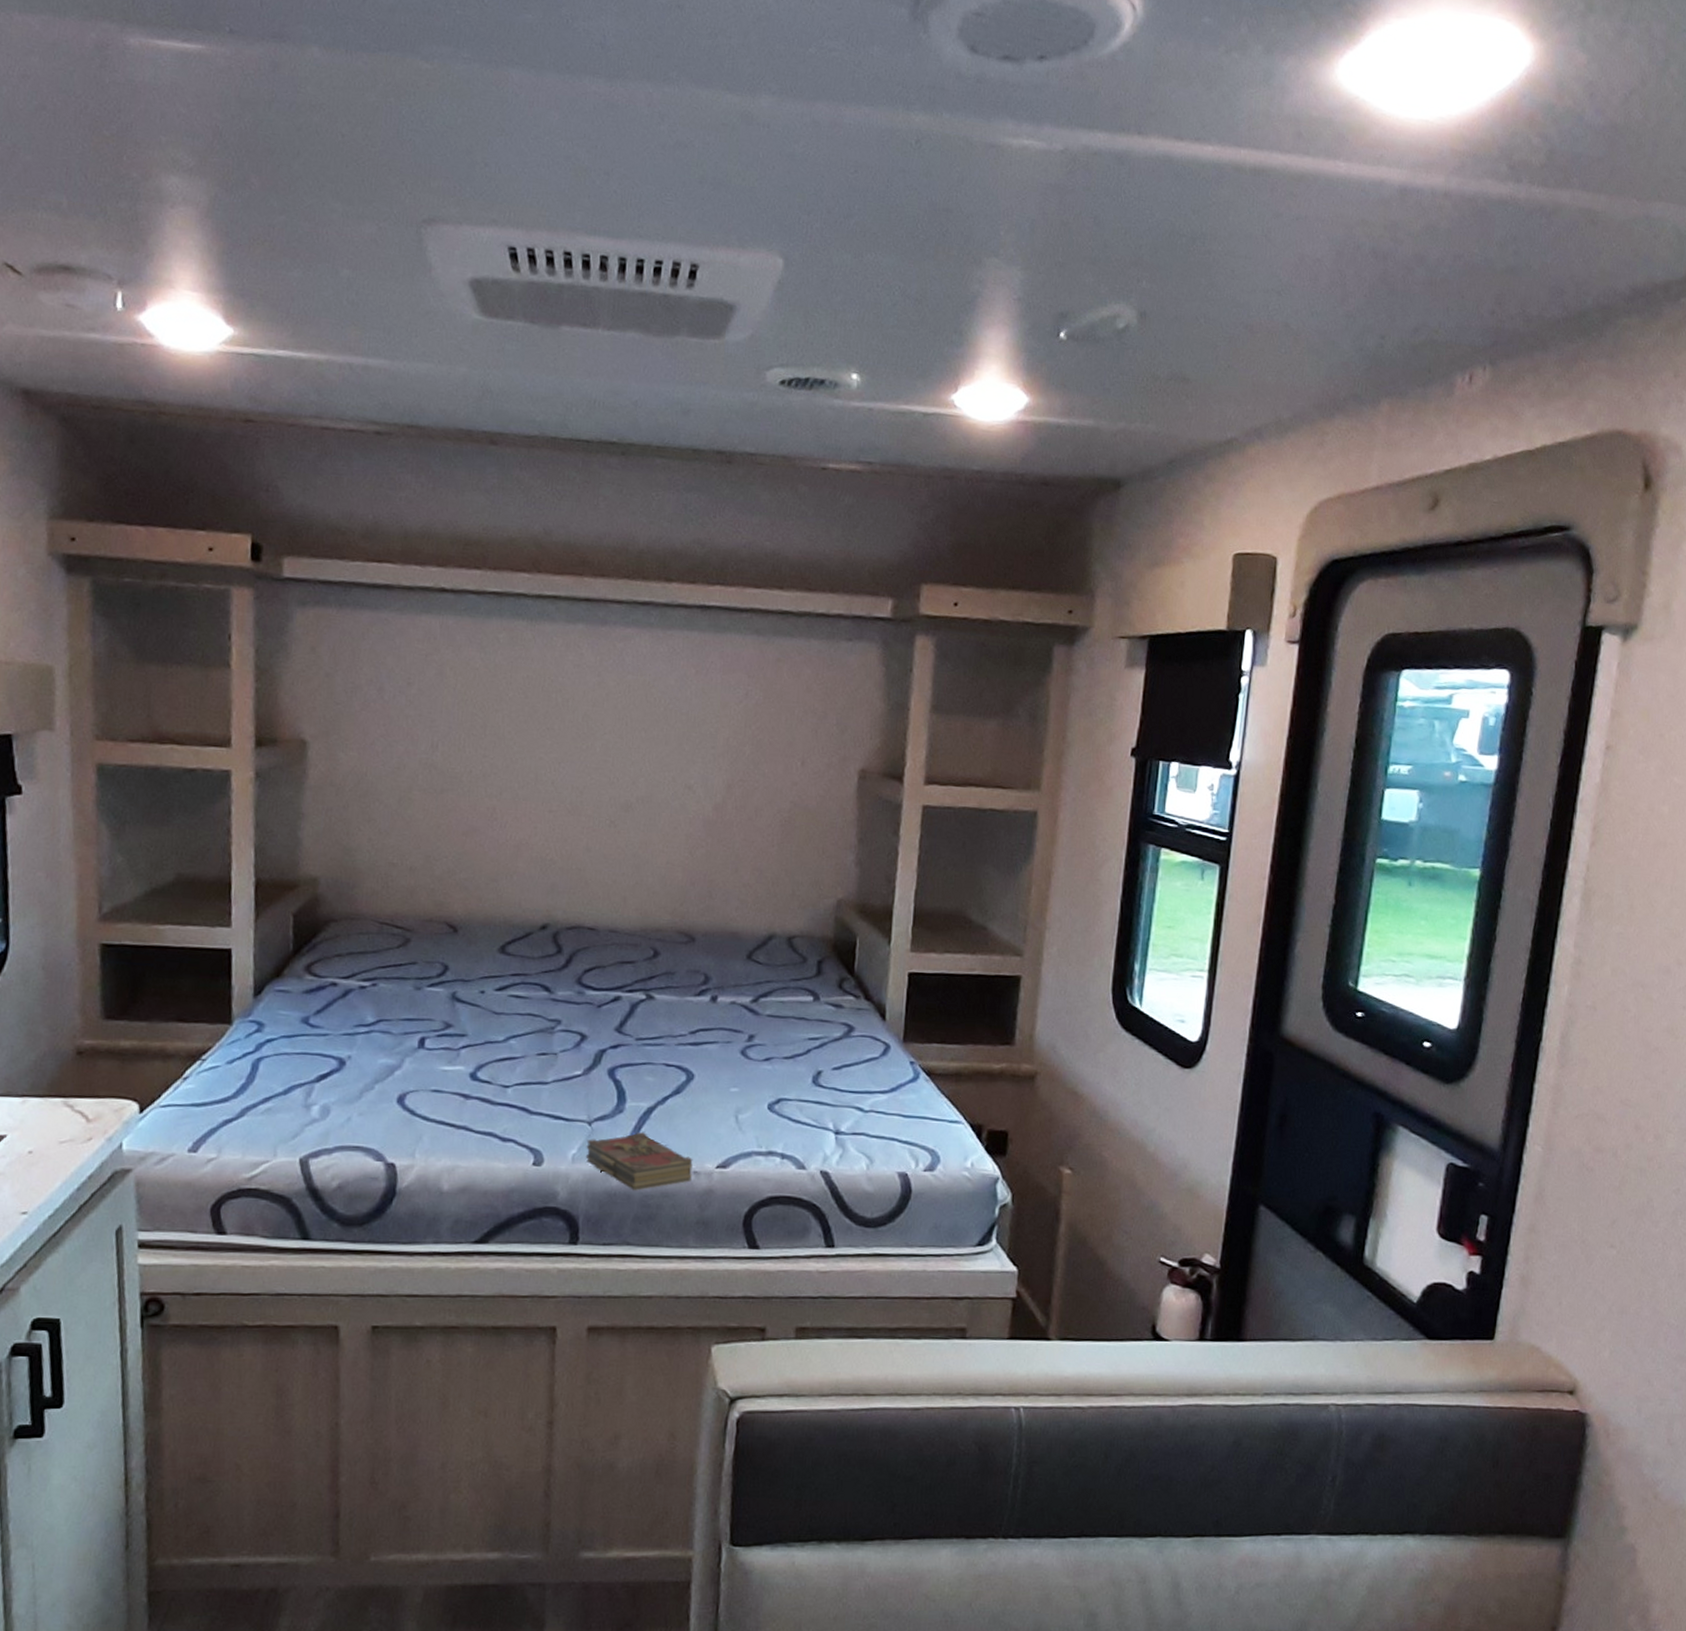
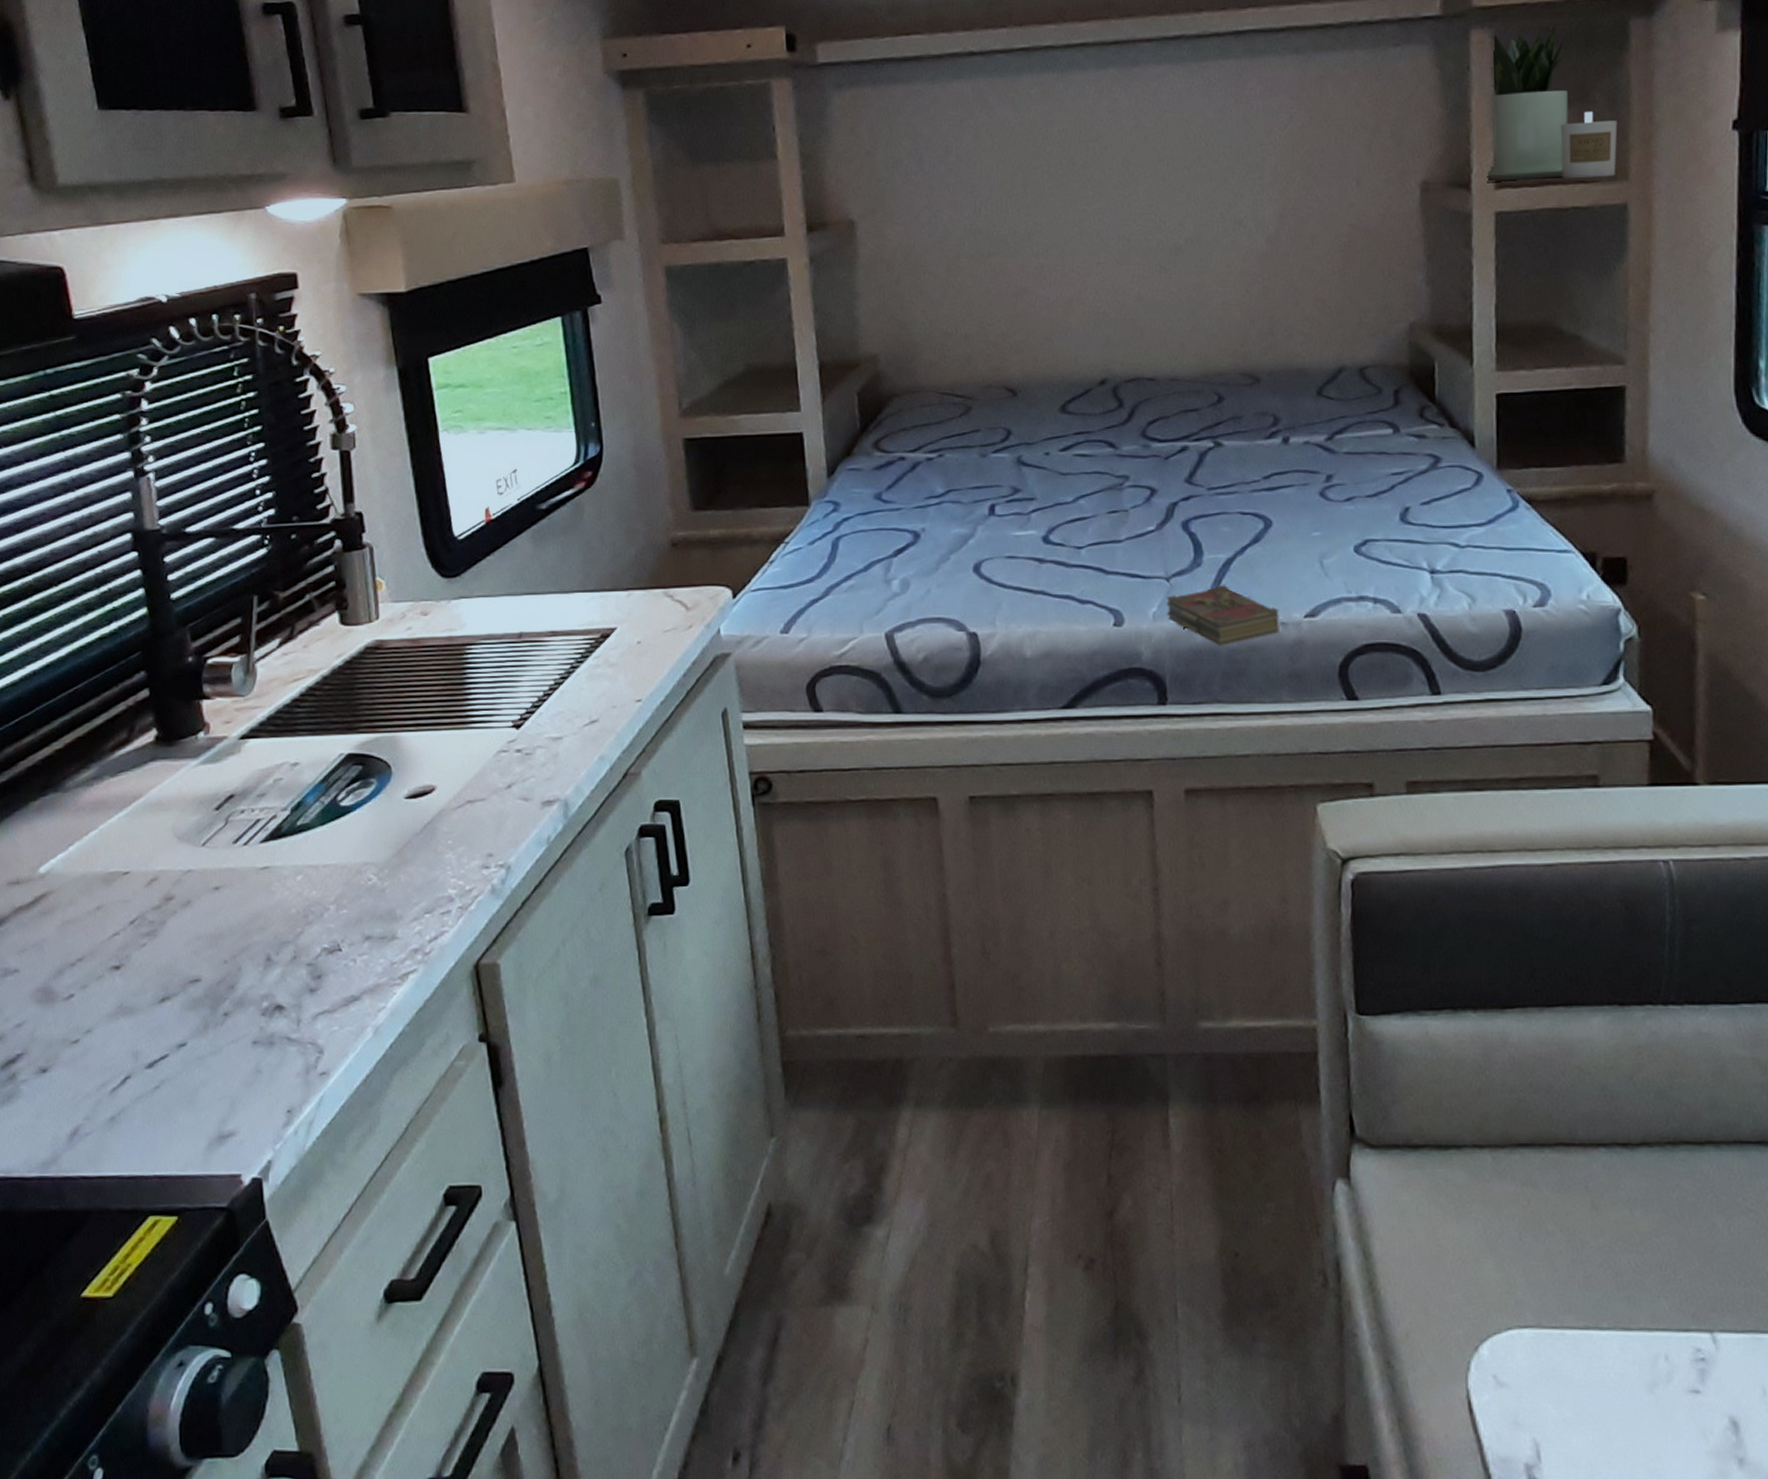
planter: none [918,640,1000,781] -> present [1487,23,1568,182]
candle: none [983,724,1036,786] -> present [1560,112,1618,179]

